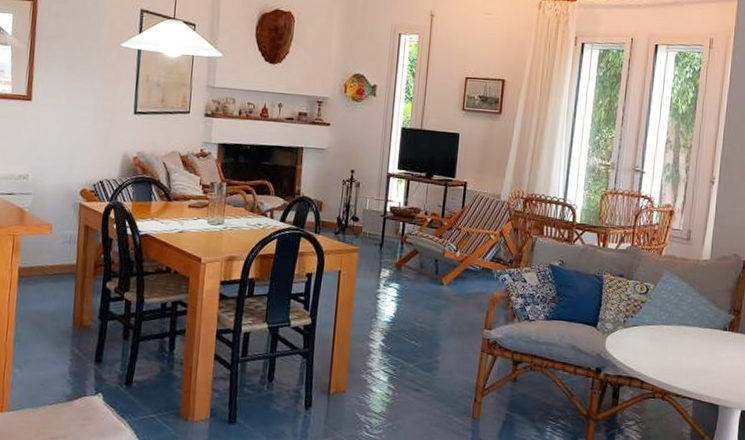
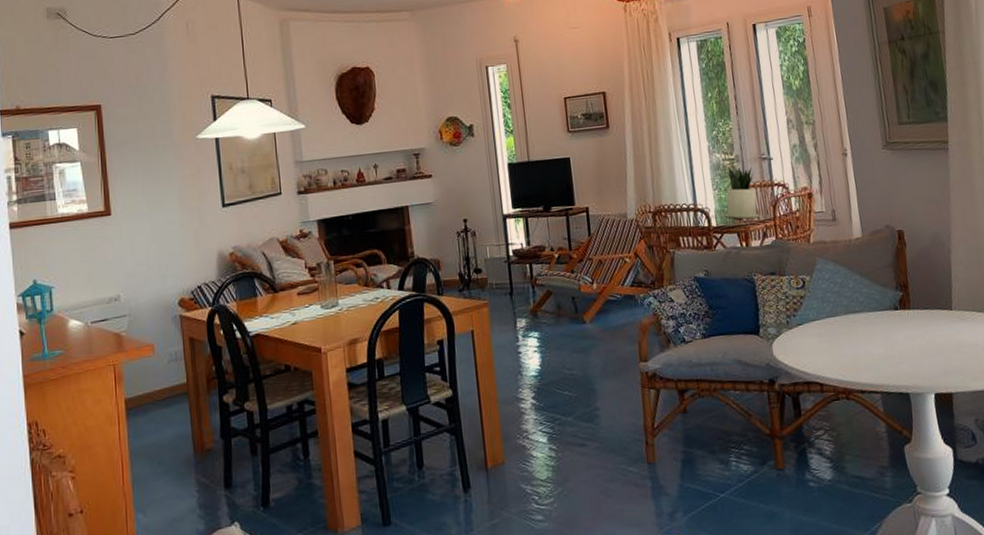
planter: none [589,172,626,224] -> present [724,167,760,220]

